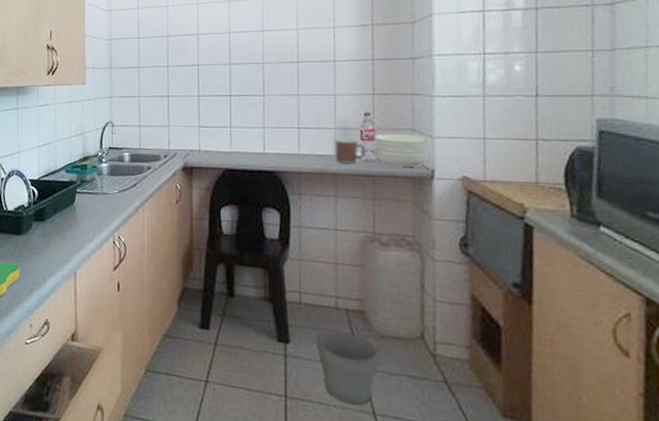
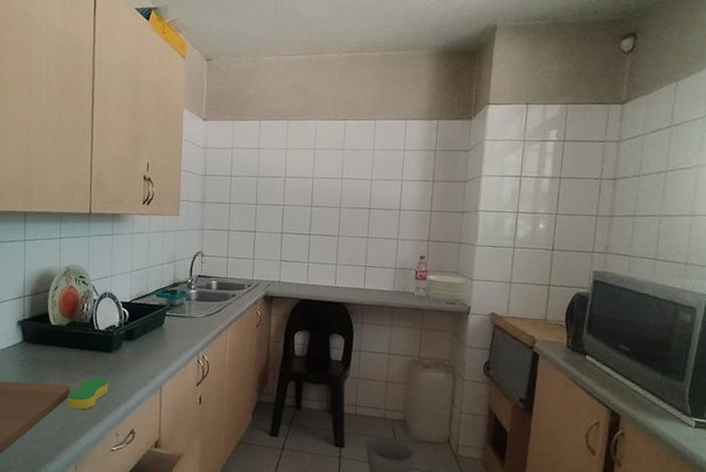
mug: present [335,138,366,164] -> none [393,277,419,299]

